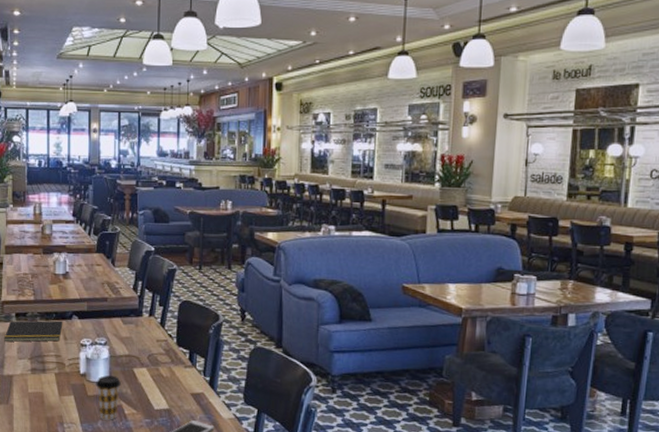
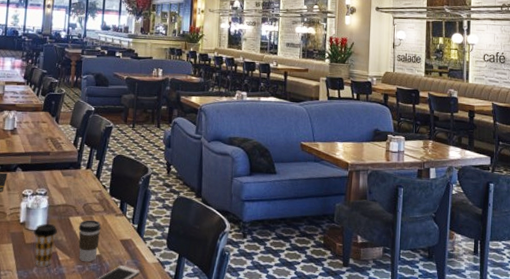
coffee cup: none [144,371,169,417] -> present [78,220,102,263]

